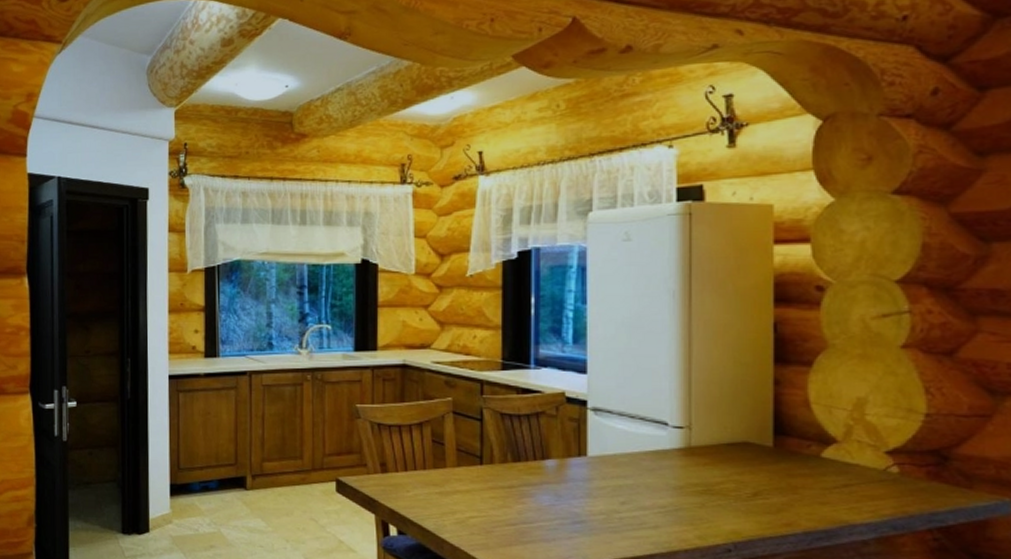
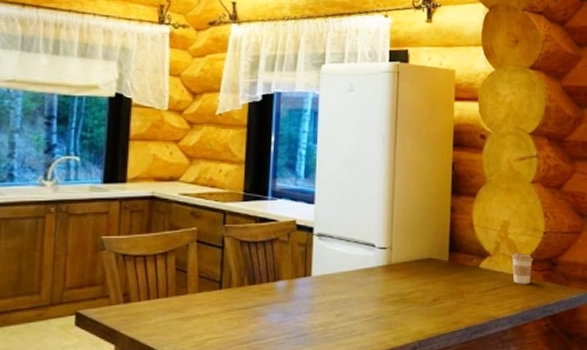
coffee cup: none [872,440,908,483] -> present [512,252,533,284]

